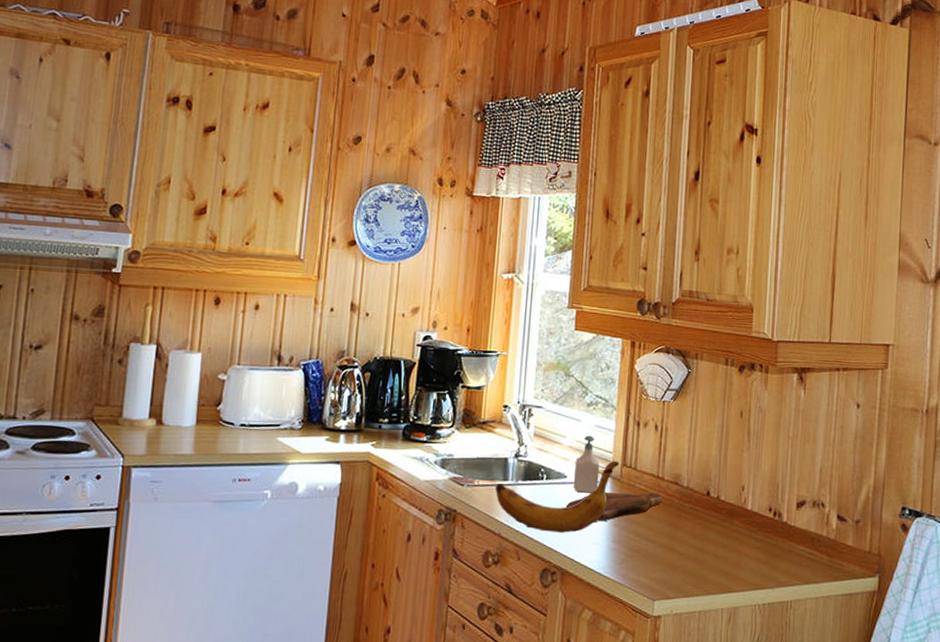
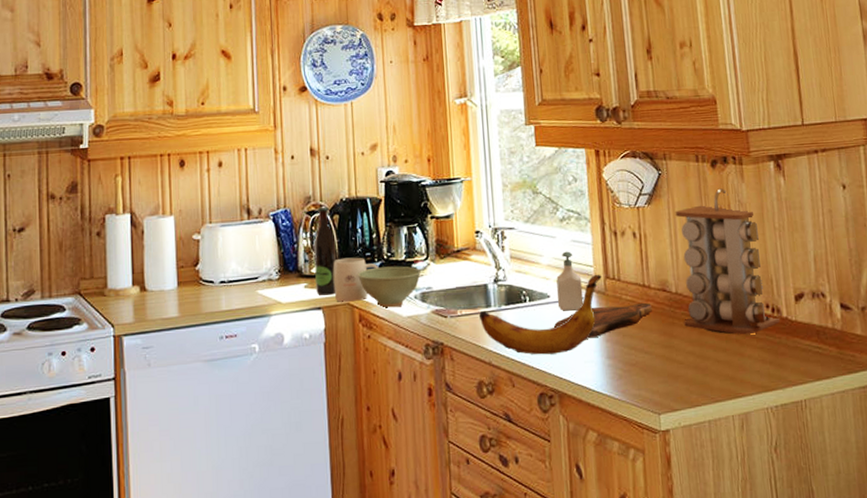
bottle: none [337,362,364,451] -> present [313,206,337,296]
mug: none [355,415,403,460] -> present [332,257,379,302]
bowl: none [381,429,444,471] -> present [358,266,421,308]
spice rack: none [690,393,779,535] -> present [675,188,780,335]

